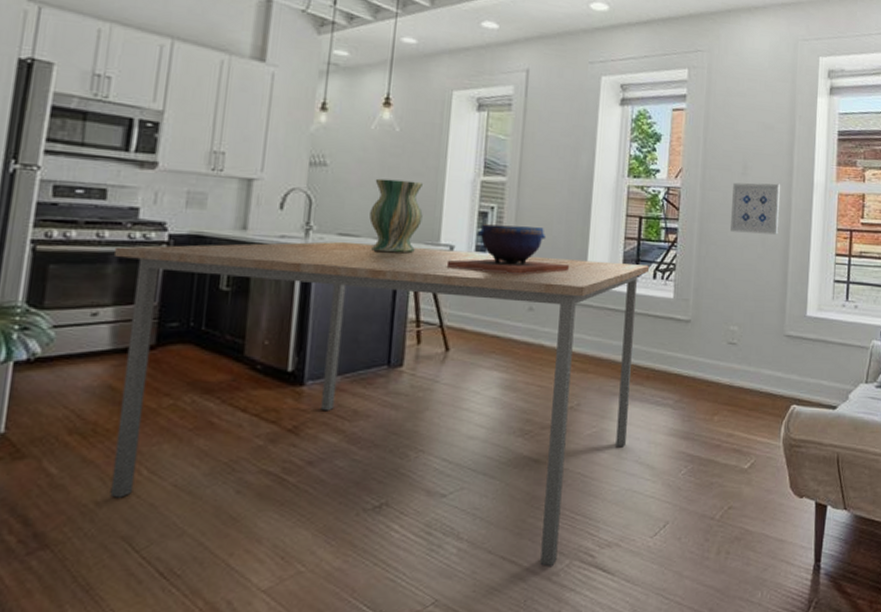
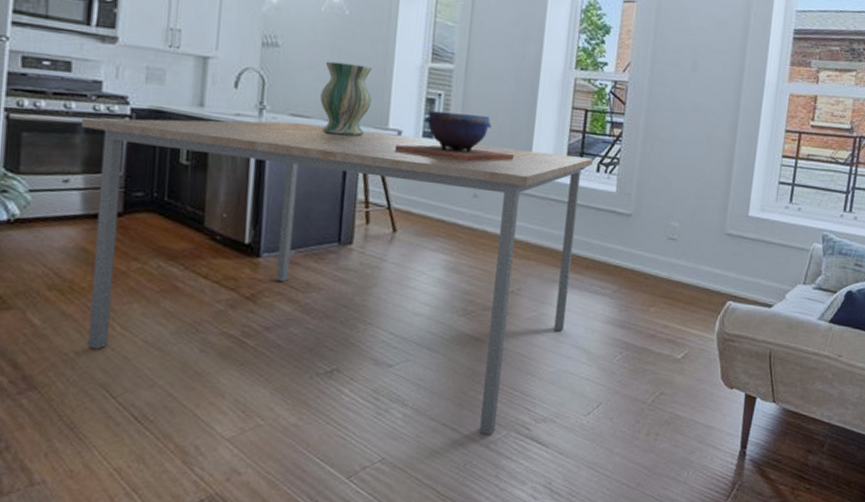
wall art: present [731,182,781,235] -> none [676,79,731,134]

